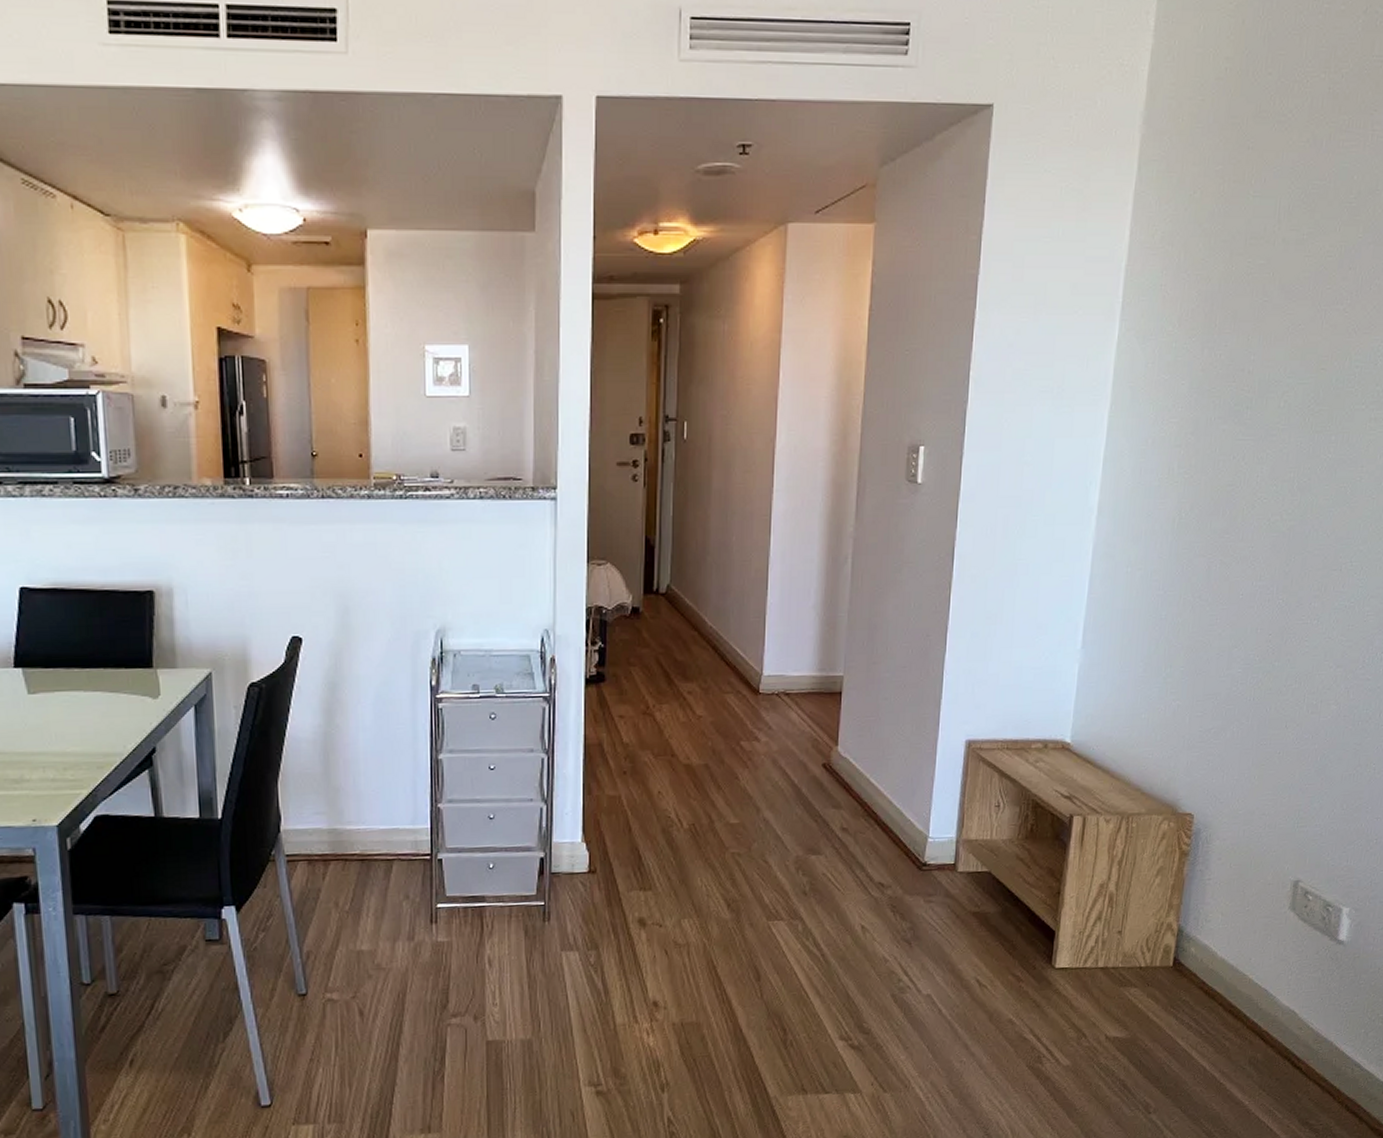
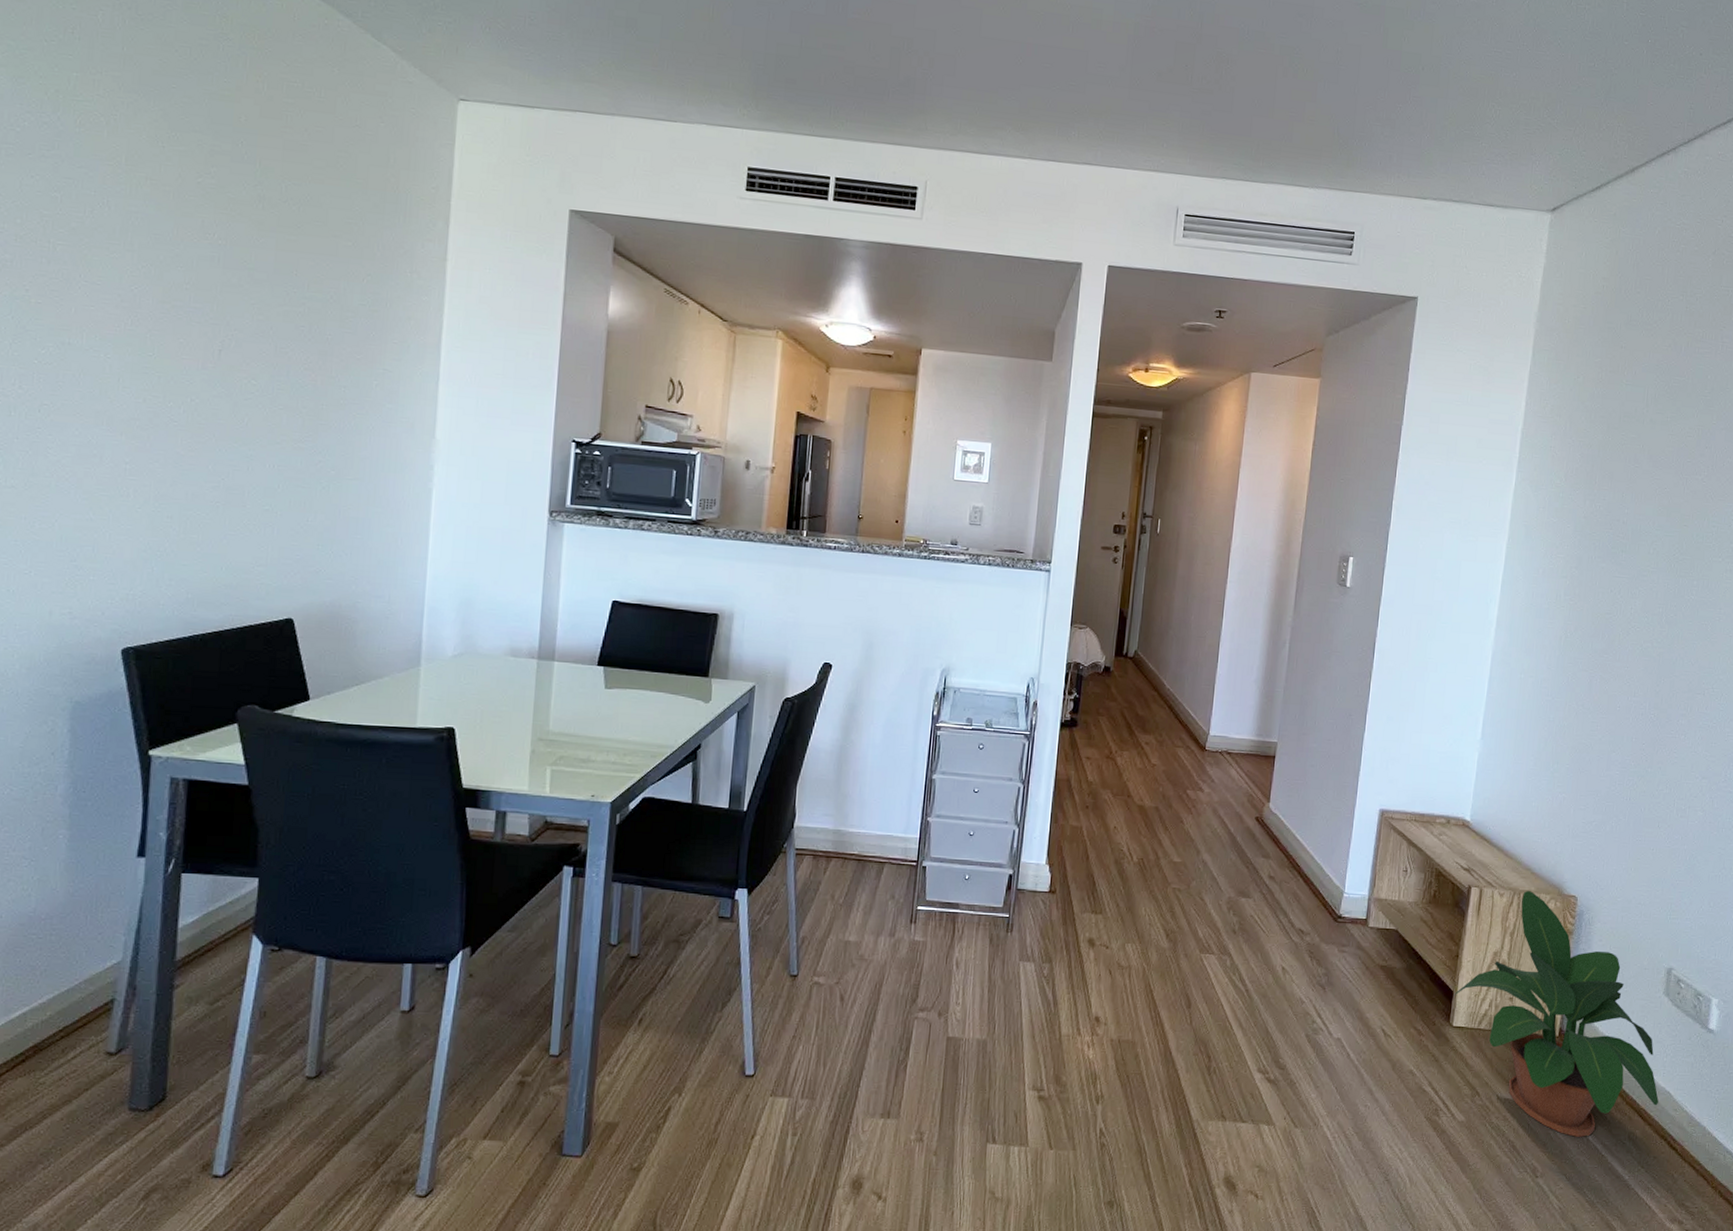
potted plant: none [1055,813,1282,1068] -> present [1454,891,1659,1137]

